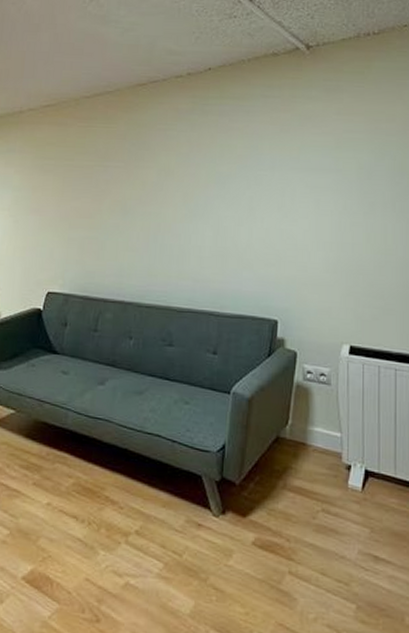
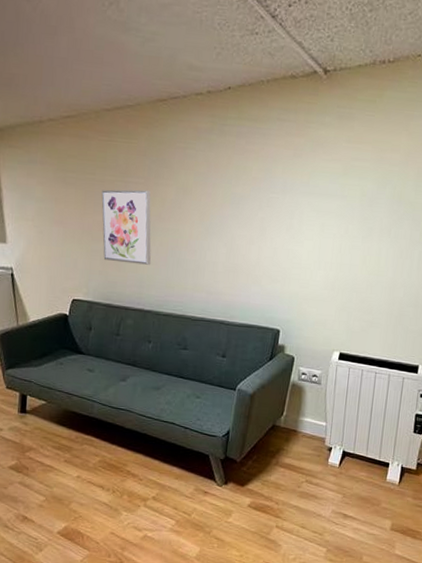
wall art: none [80,173,132,252] -> present [101,189,152,265]

